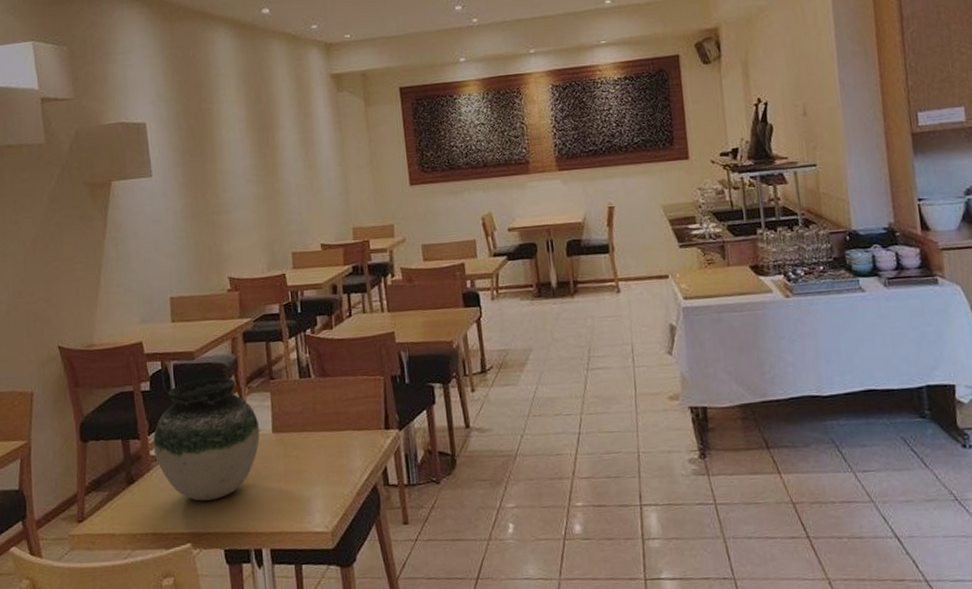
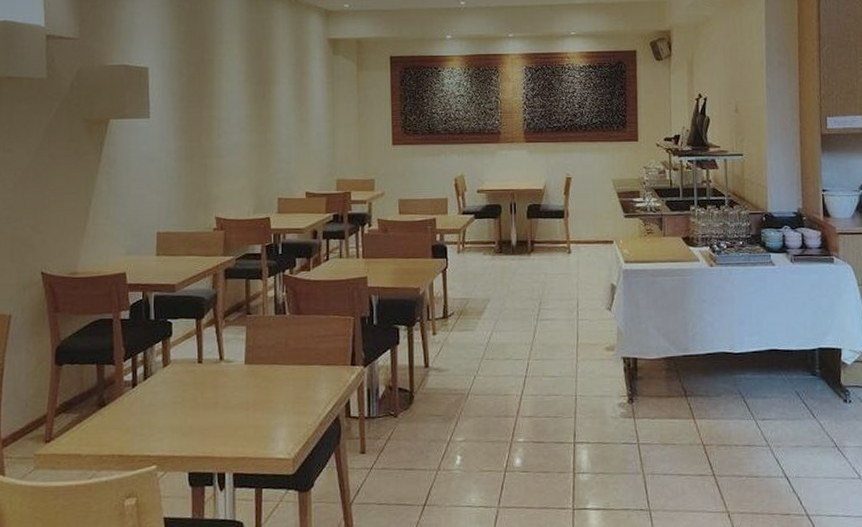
vase: present [153,377,260,501] -> none [127,310,233,426]

